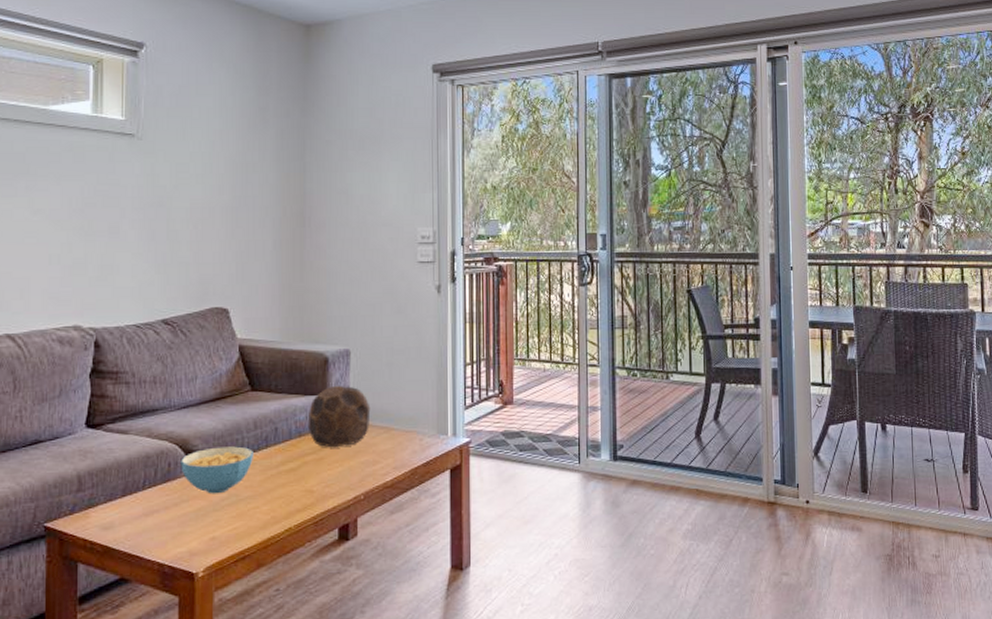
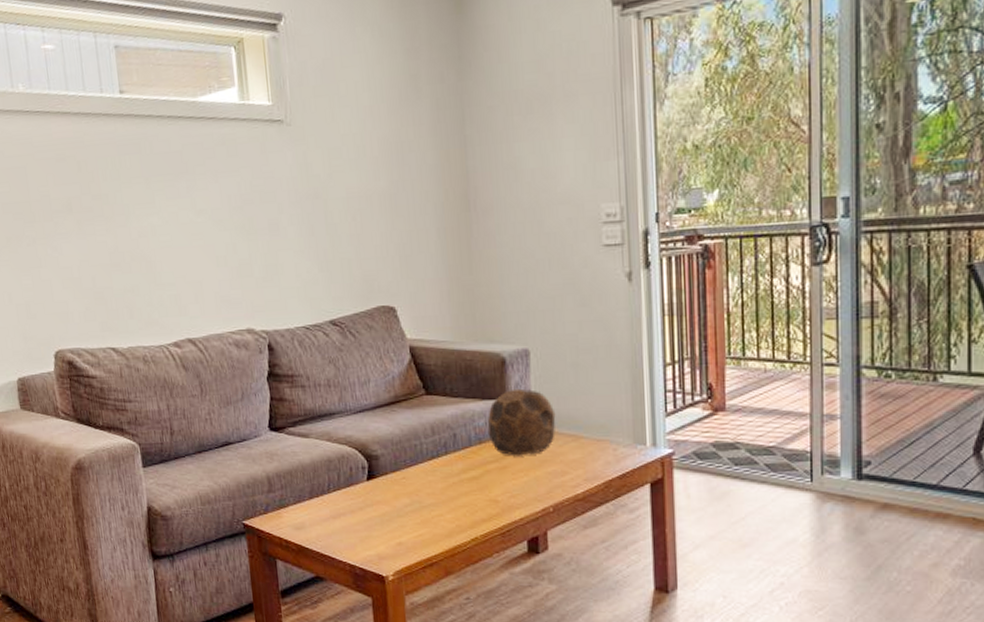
cereal bowl: present [181,446,253,494] -> none [361,452,433,500]

